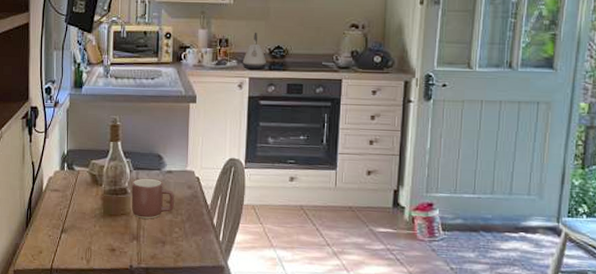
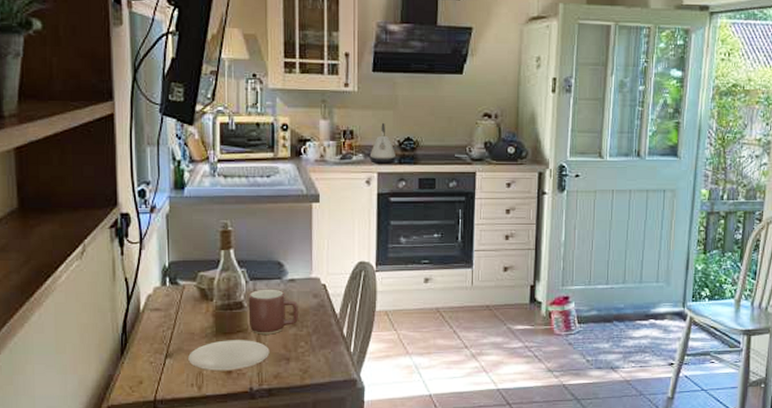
plate: none [80,221,148,249] -> present [188,340,270,371]

